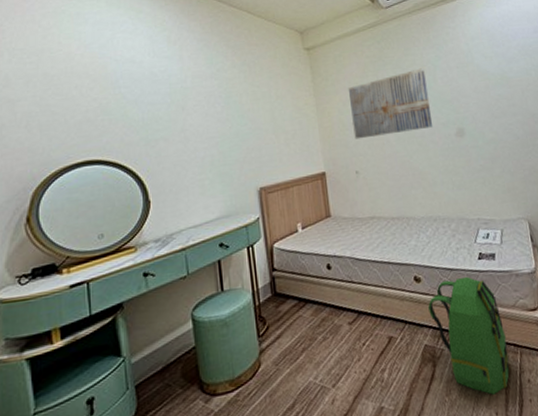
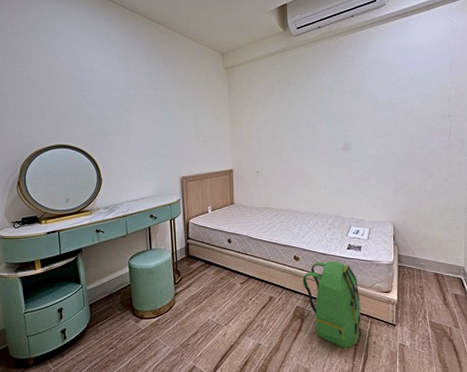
wall art: present [348,68,433,140] -> none [256,90,324,146]

